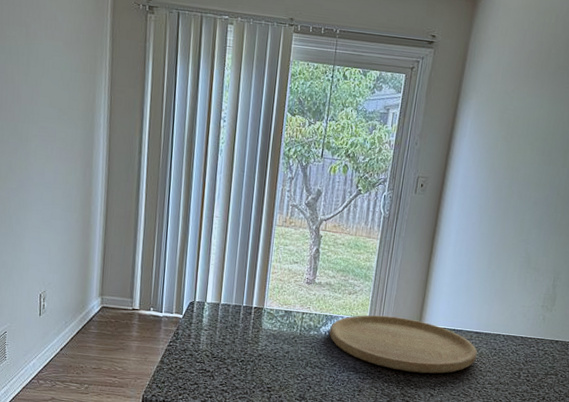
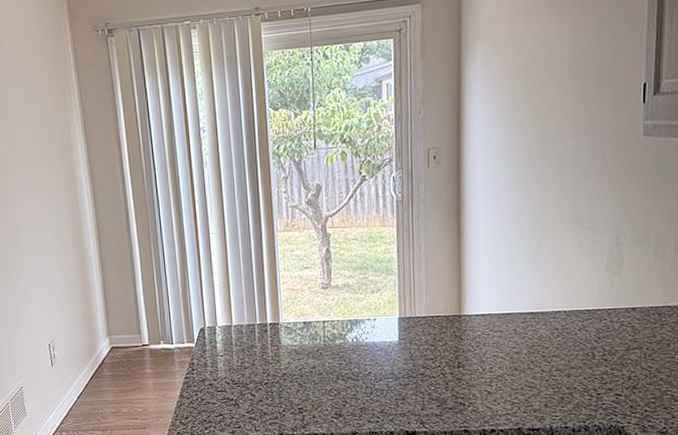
cutting board: present [329,315,477,374] -> none [357,309,536,370]

